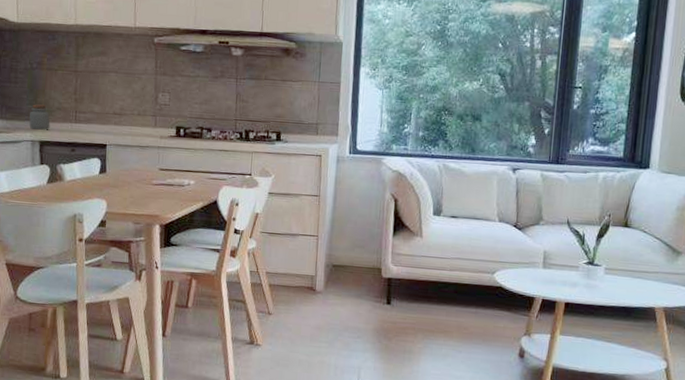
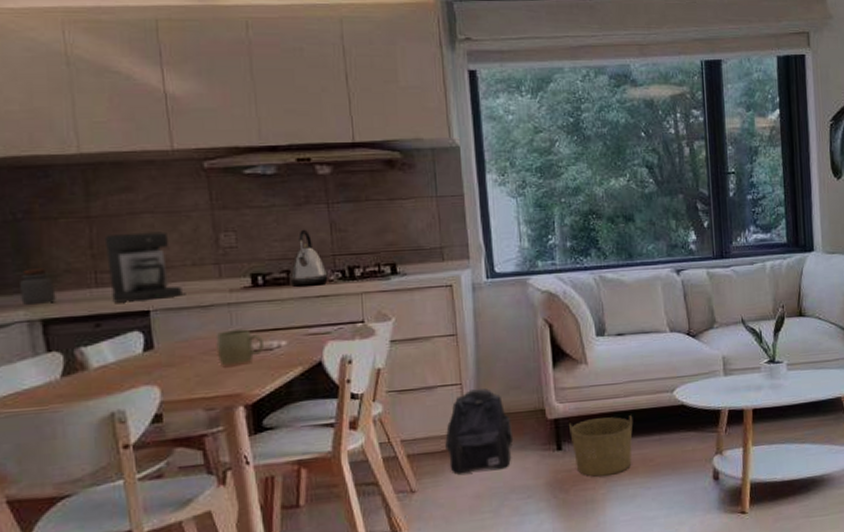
coffee maker: none [84,85,129,138] -> present [104,231,183,303]
mug: none [146,167,179,194] -> present [216,329,265,366]
kettle: none [202,97,231,143] -> present [289,229,330,288]
backpack: none [299,242,353,309] -> present [445,388,514,474]
basket: none [398,283,455,334] -> present [568,415,634,478]

